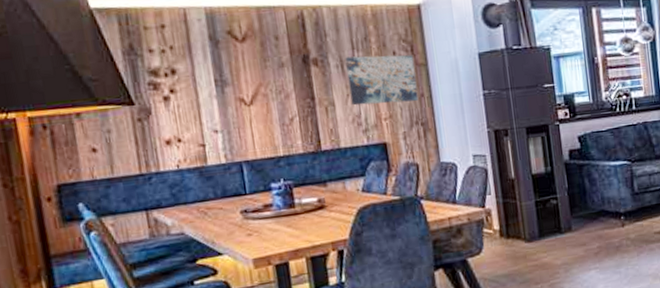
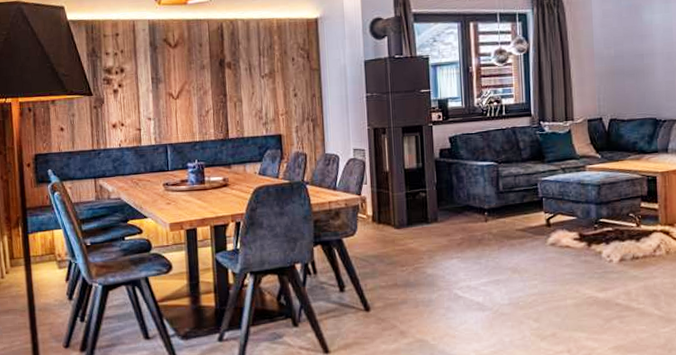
wall art: present [345,55,419,106] -> none [253,61,311,103]

